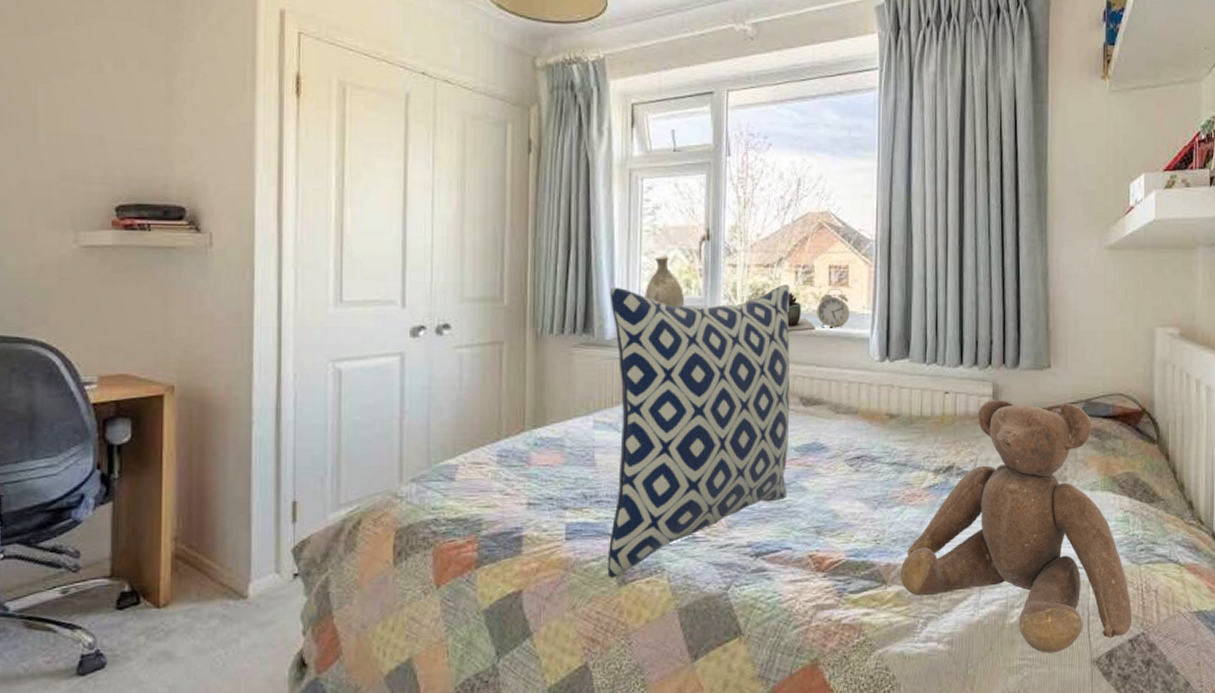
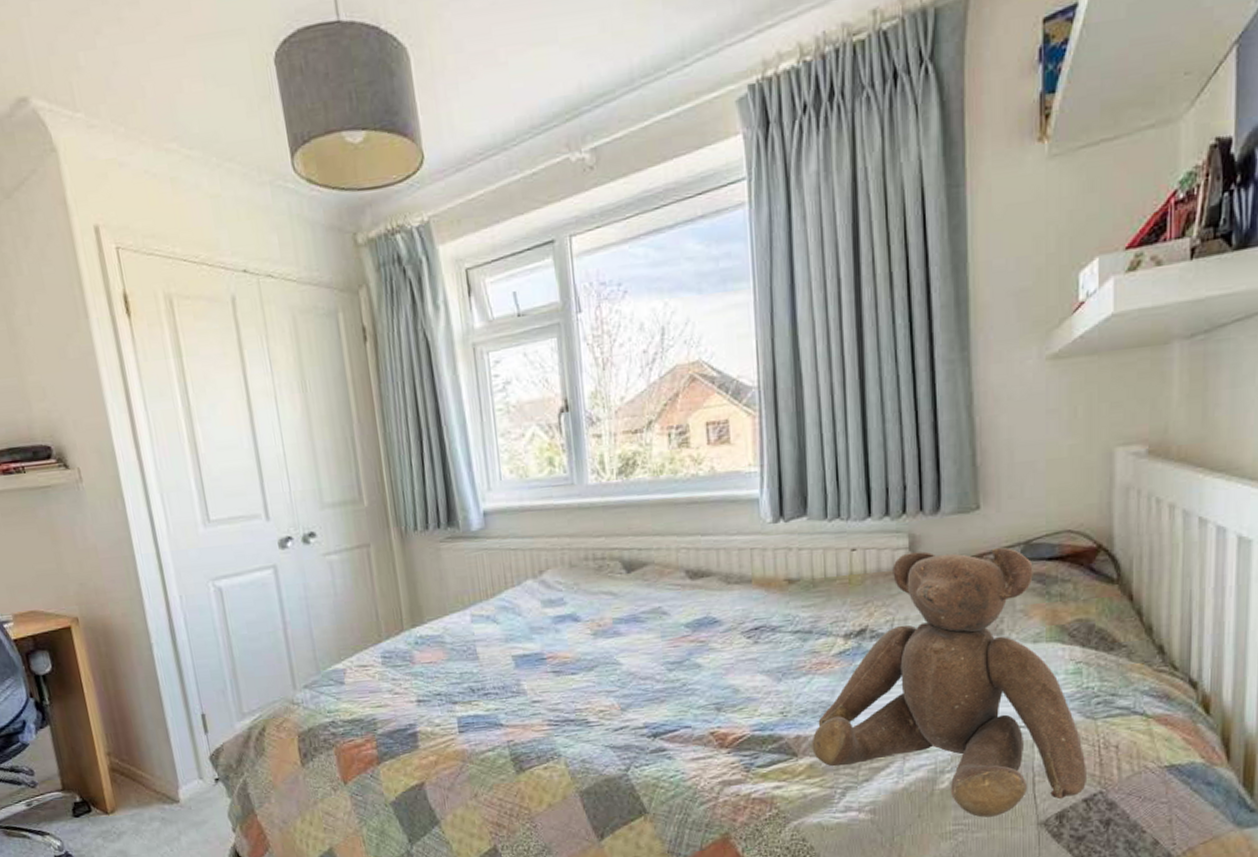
pillow: present [607,284,790,579] -> none [469,449,682,767]
vase: present [645,257,685,308] -> none [506,435,550,490]
succulent plant: present [787,293,815,332] -> none [662,458,696,502]
alarm clock: present [817,288,850,328] -> none [696,446,735,492]

